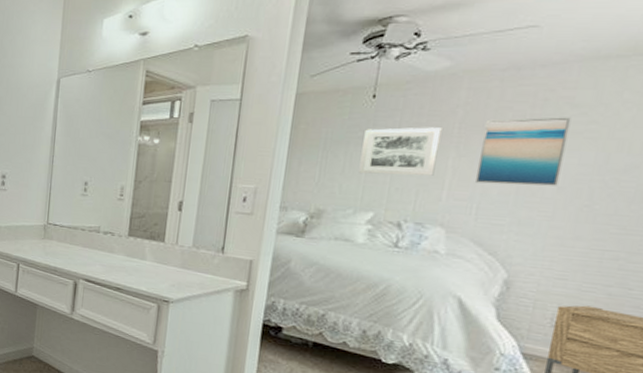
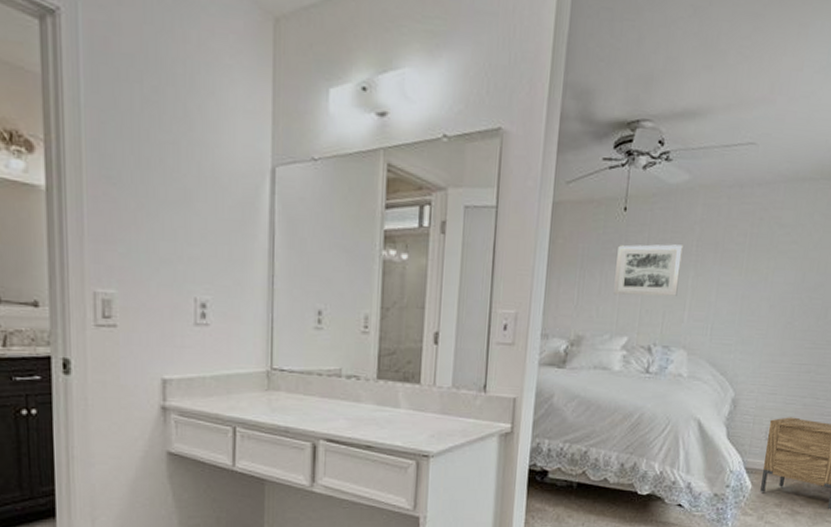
wall art: present [475,117,572,186] -> none [709,236,779,305]

